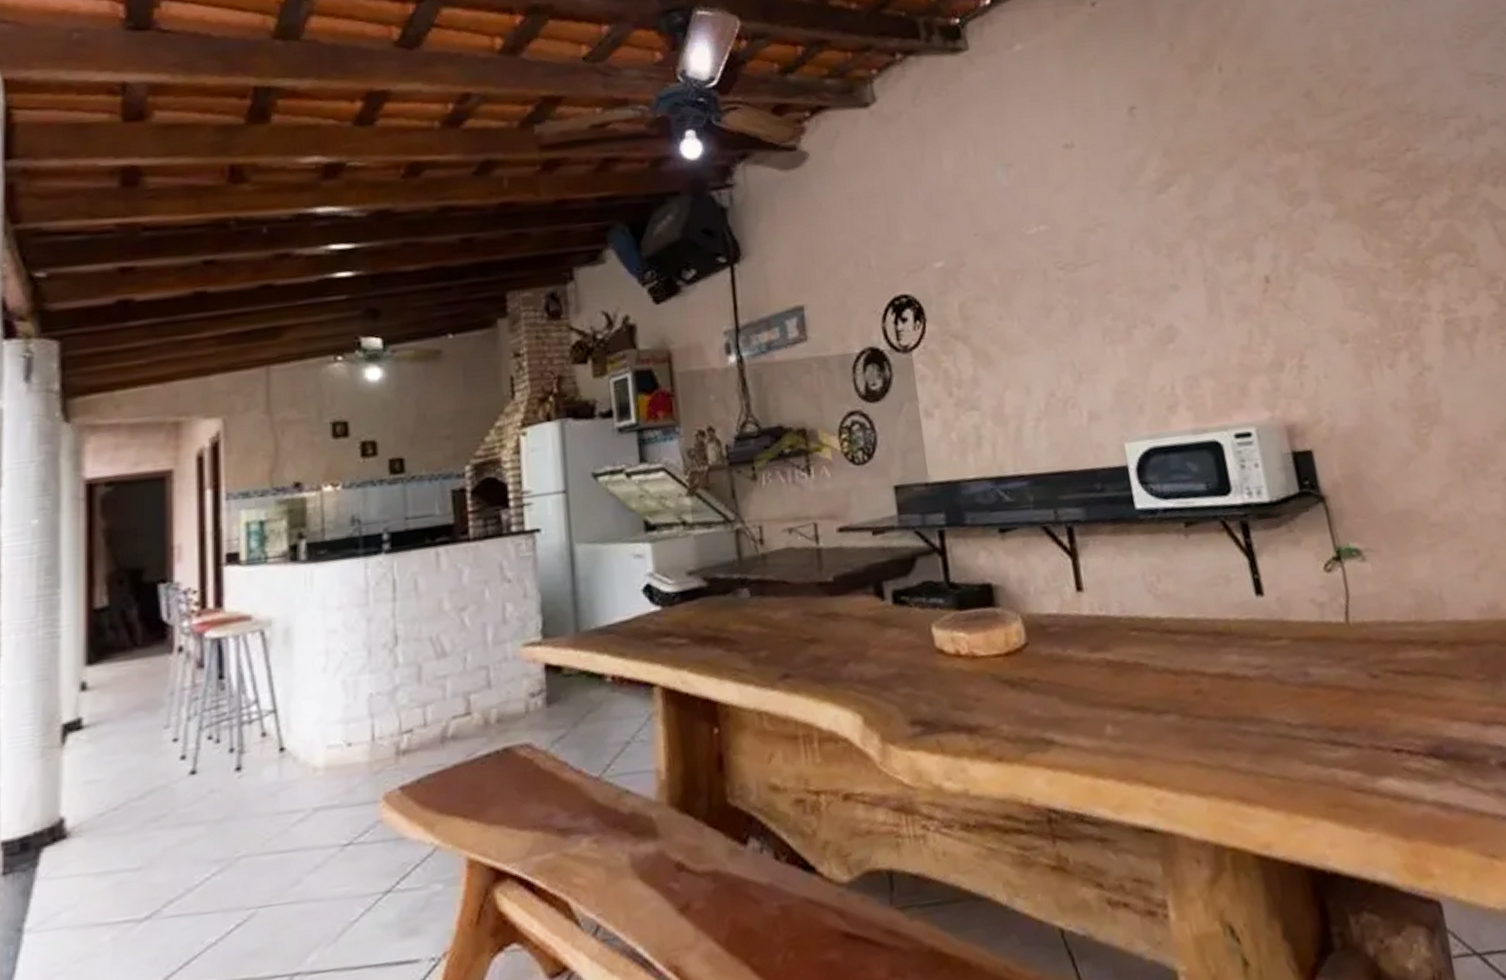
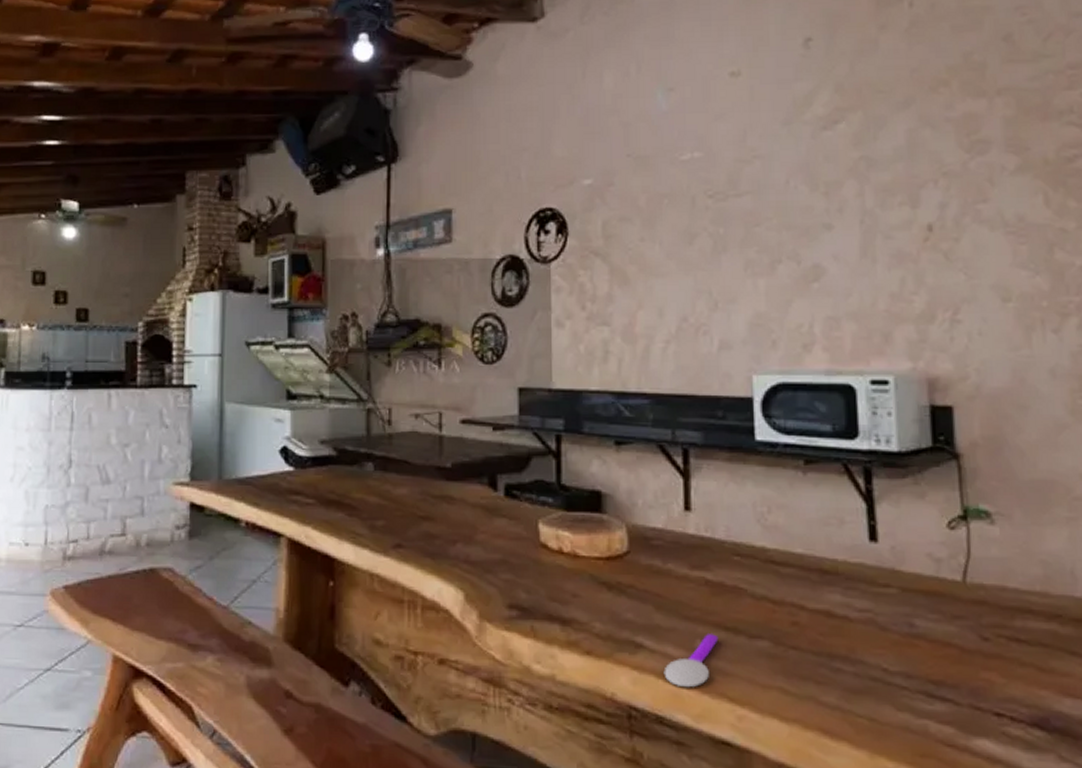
spoon: none [1077,716,1127,779] -> present [663,634,719,688]

